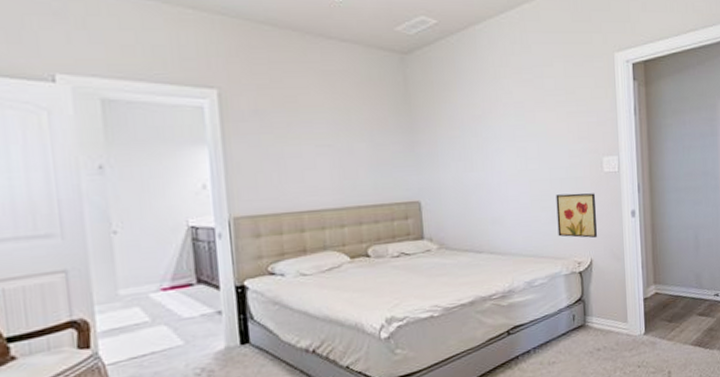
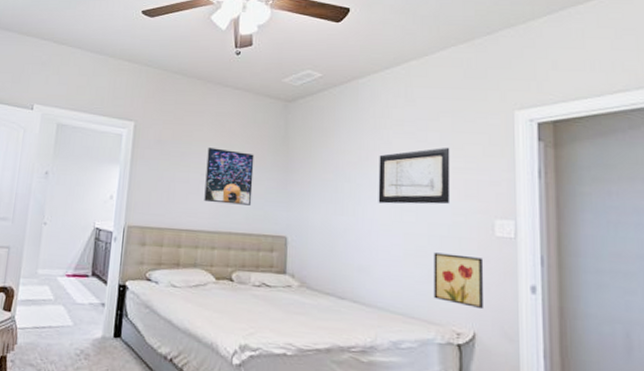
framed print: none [319,113,379,177] -> present [204,147,255,206]
wall art: none [501,92,567,155] -> present [378,147,450,205]

